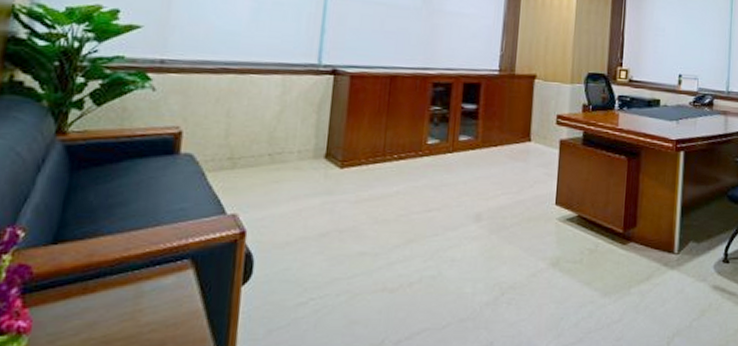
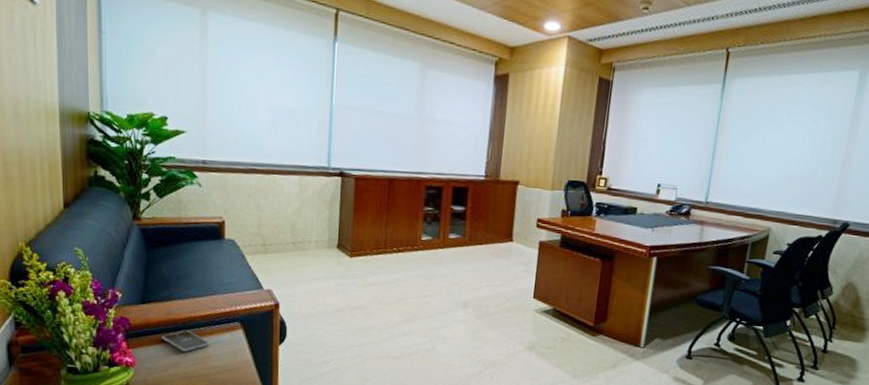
smartphone: none [76,275,145,305] -> present [162,330,209,352]

